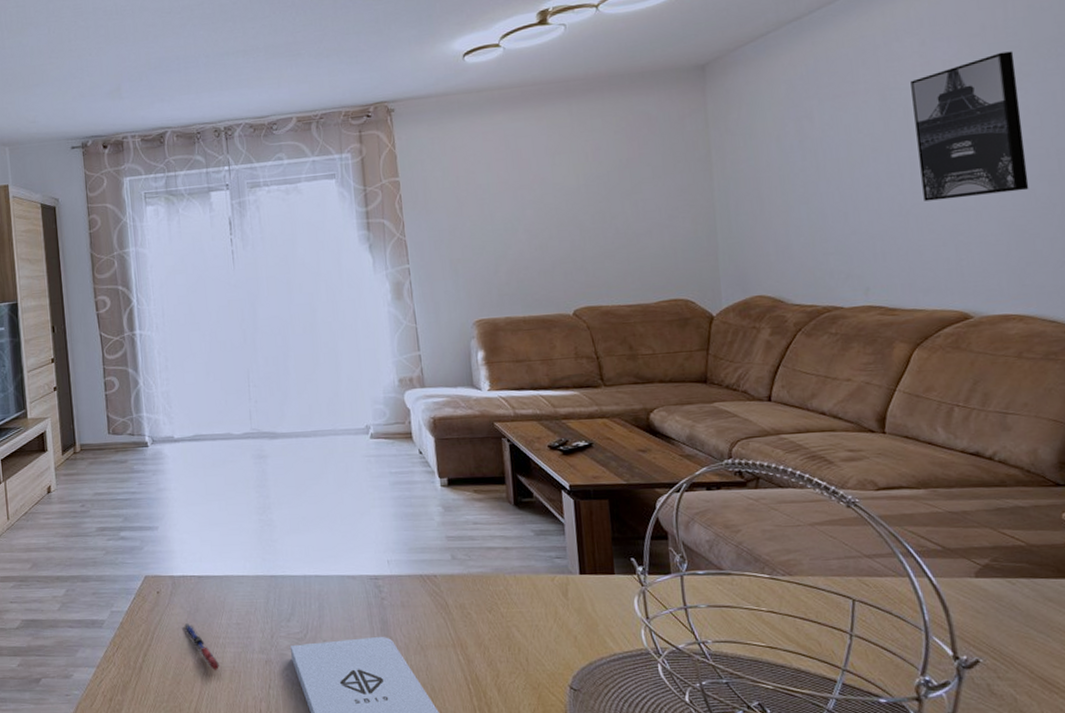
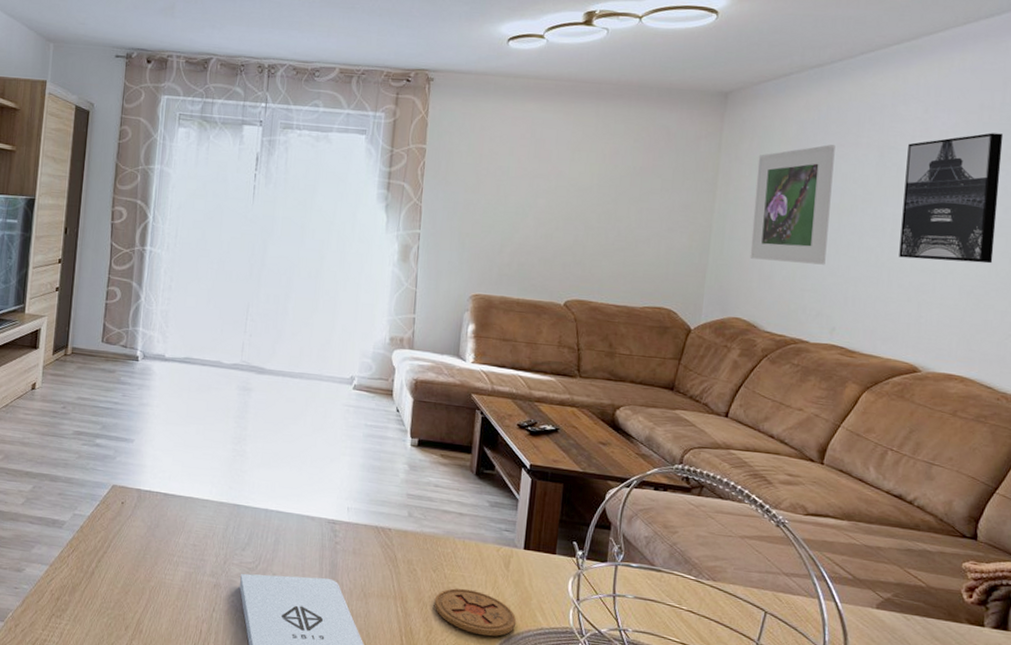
pen: present [183,623,221,670] -> none [141,537,170,586]
coaster: none [495,625,587,671] -> present [434,588,517,637]
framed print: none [750,97,845,232] -> present [750,144,835,265]

